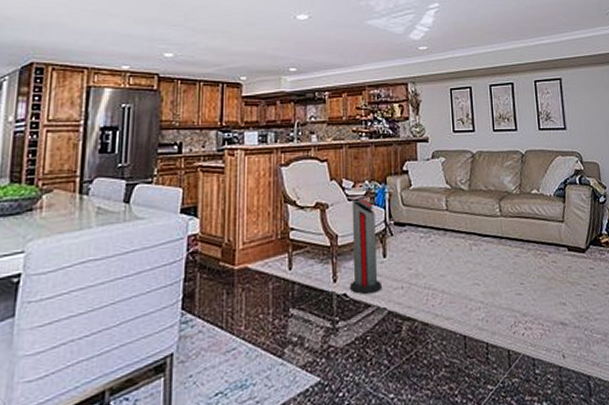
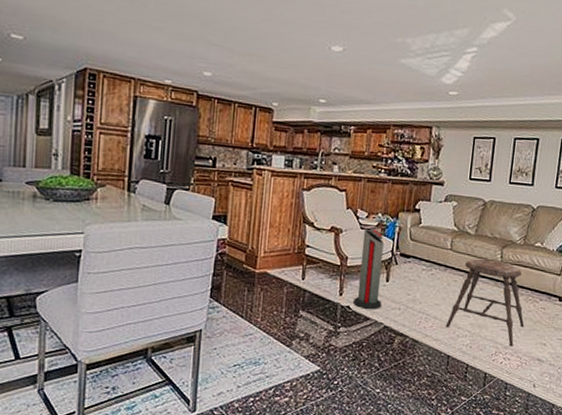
stool: none [455,215,539,313] -> present [445,258,525,347]

